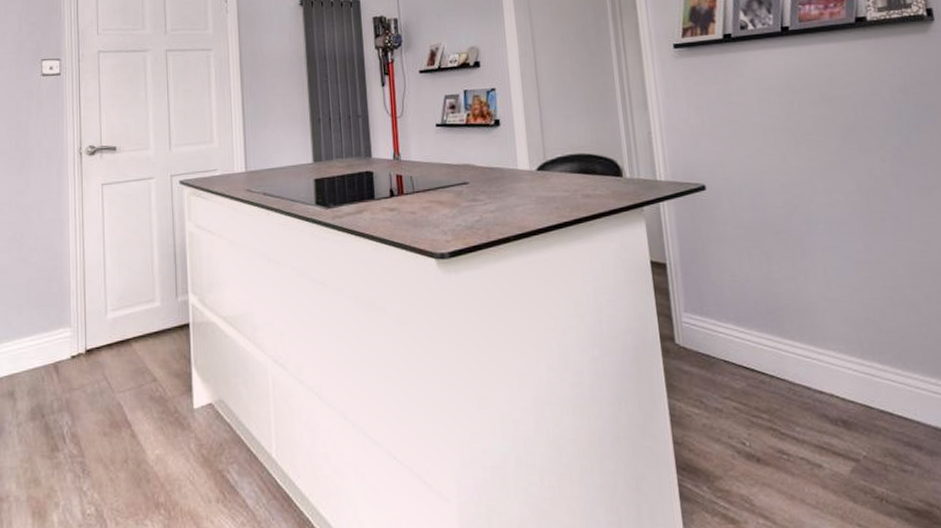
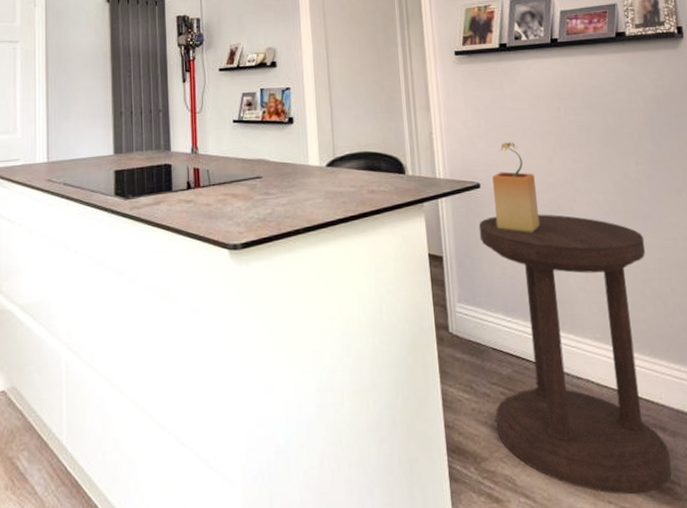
side table: none [705,217,930,518] -> present [478,214,672,495]
potted plant: none [719,140,773,238] -> present [492,142,540,233]

